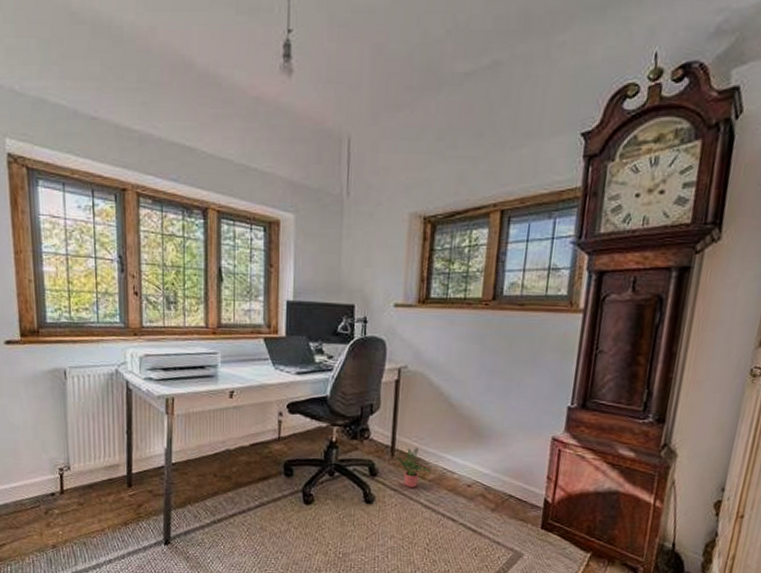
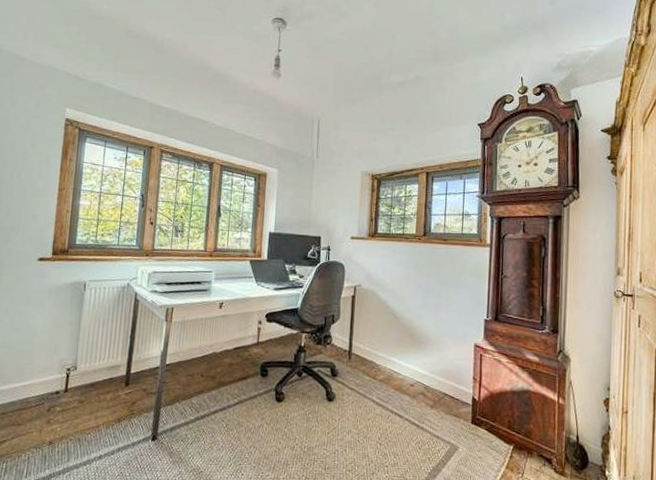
potted plant: present [396,448,432,488] -> none [353,352,382,387]

